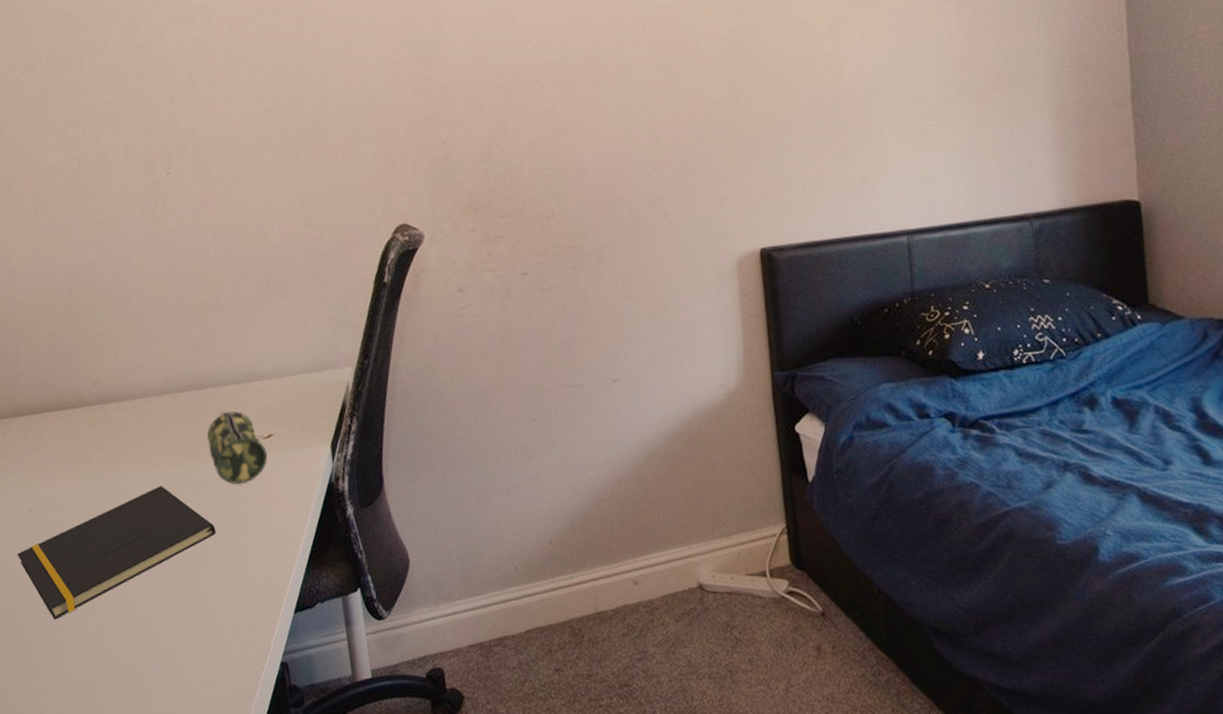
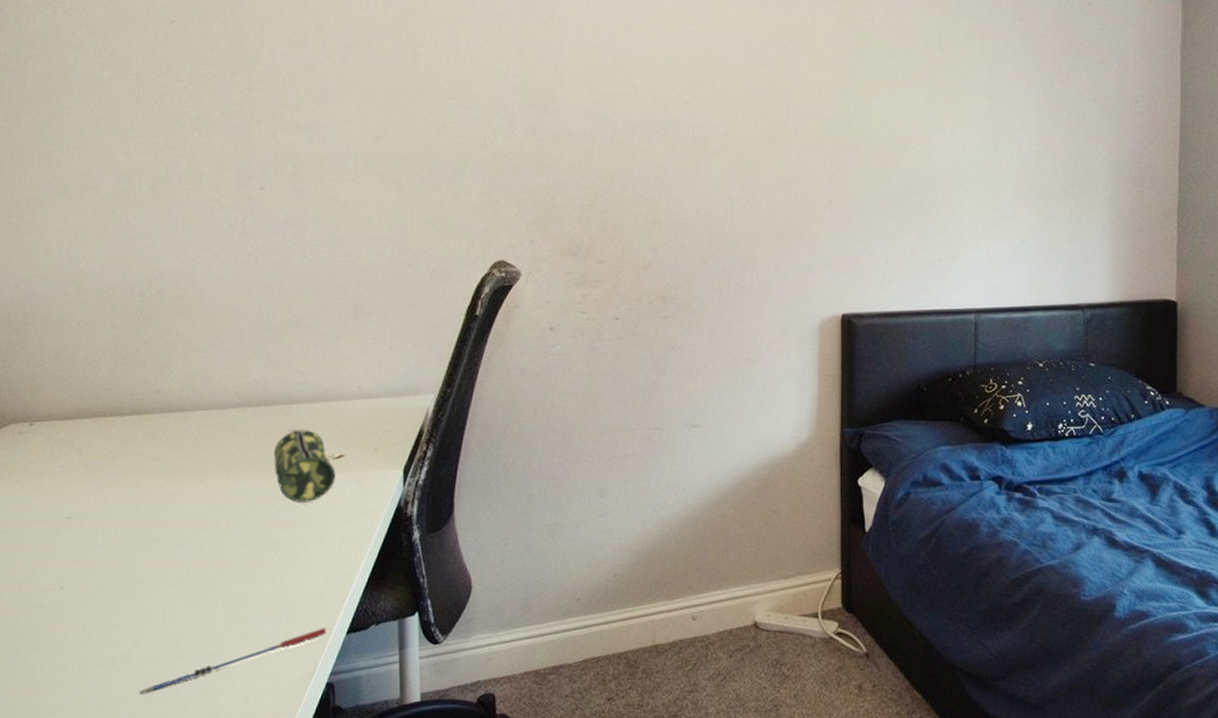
notepad: present [17,486,216,620] -> none [49,500,272,631]
pen: none [111,608,276,679] -> present [140,628,327,695]

